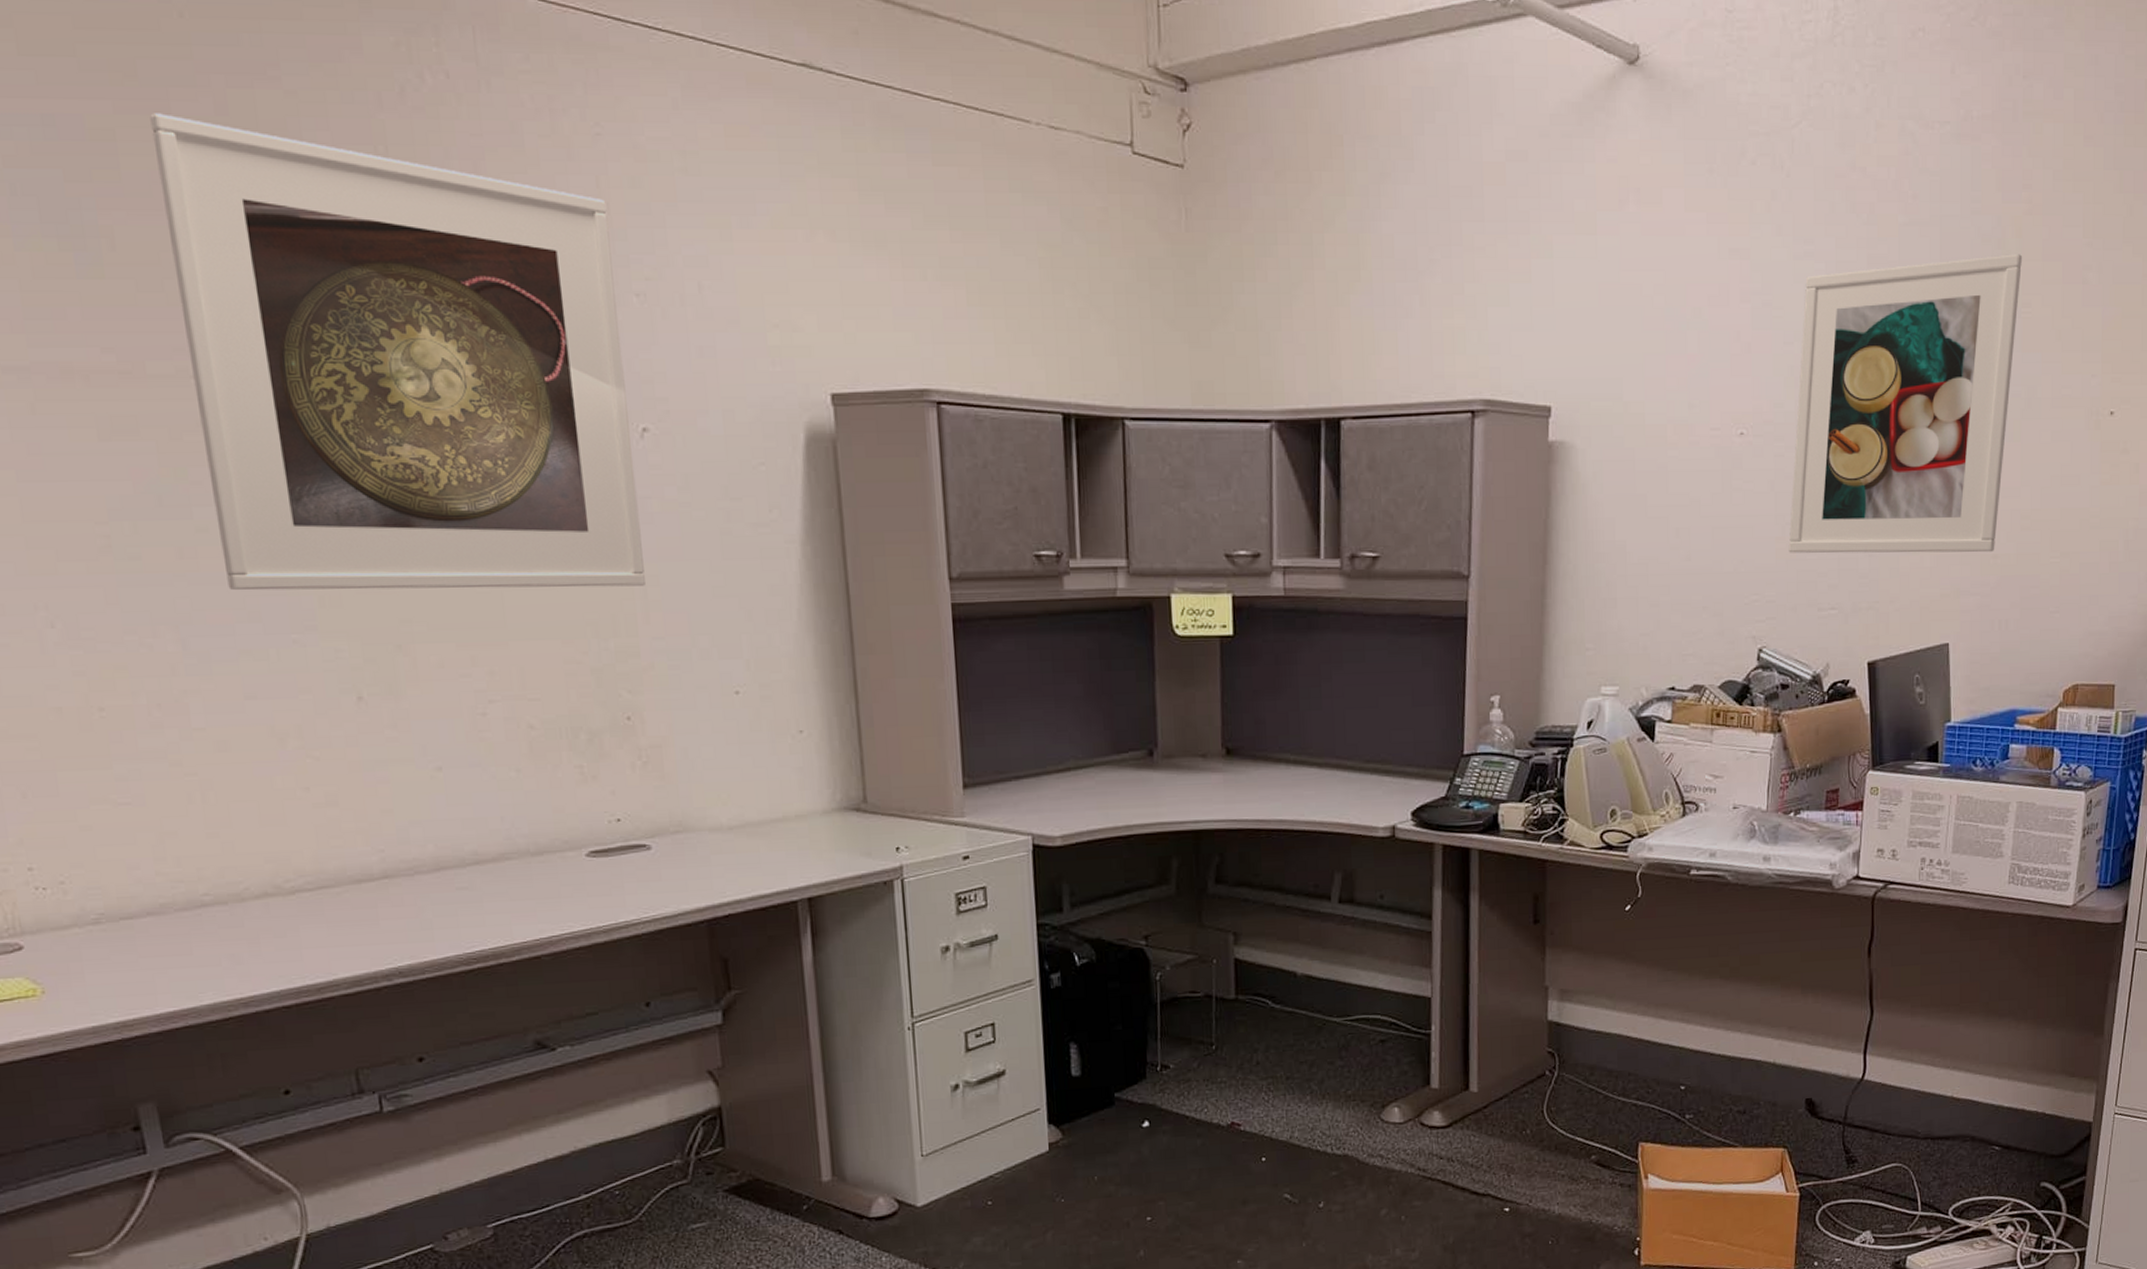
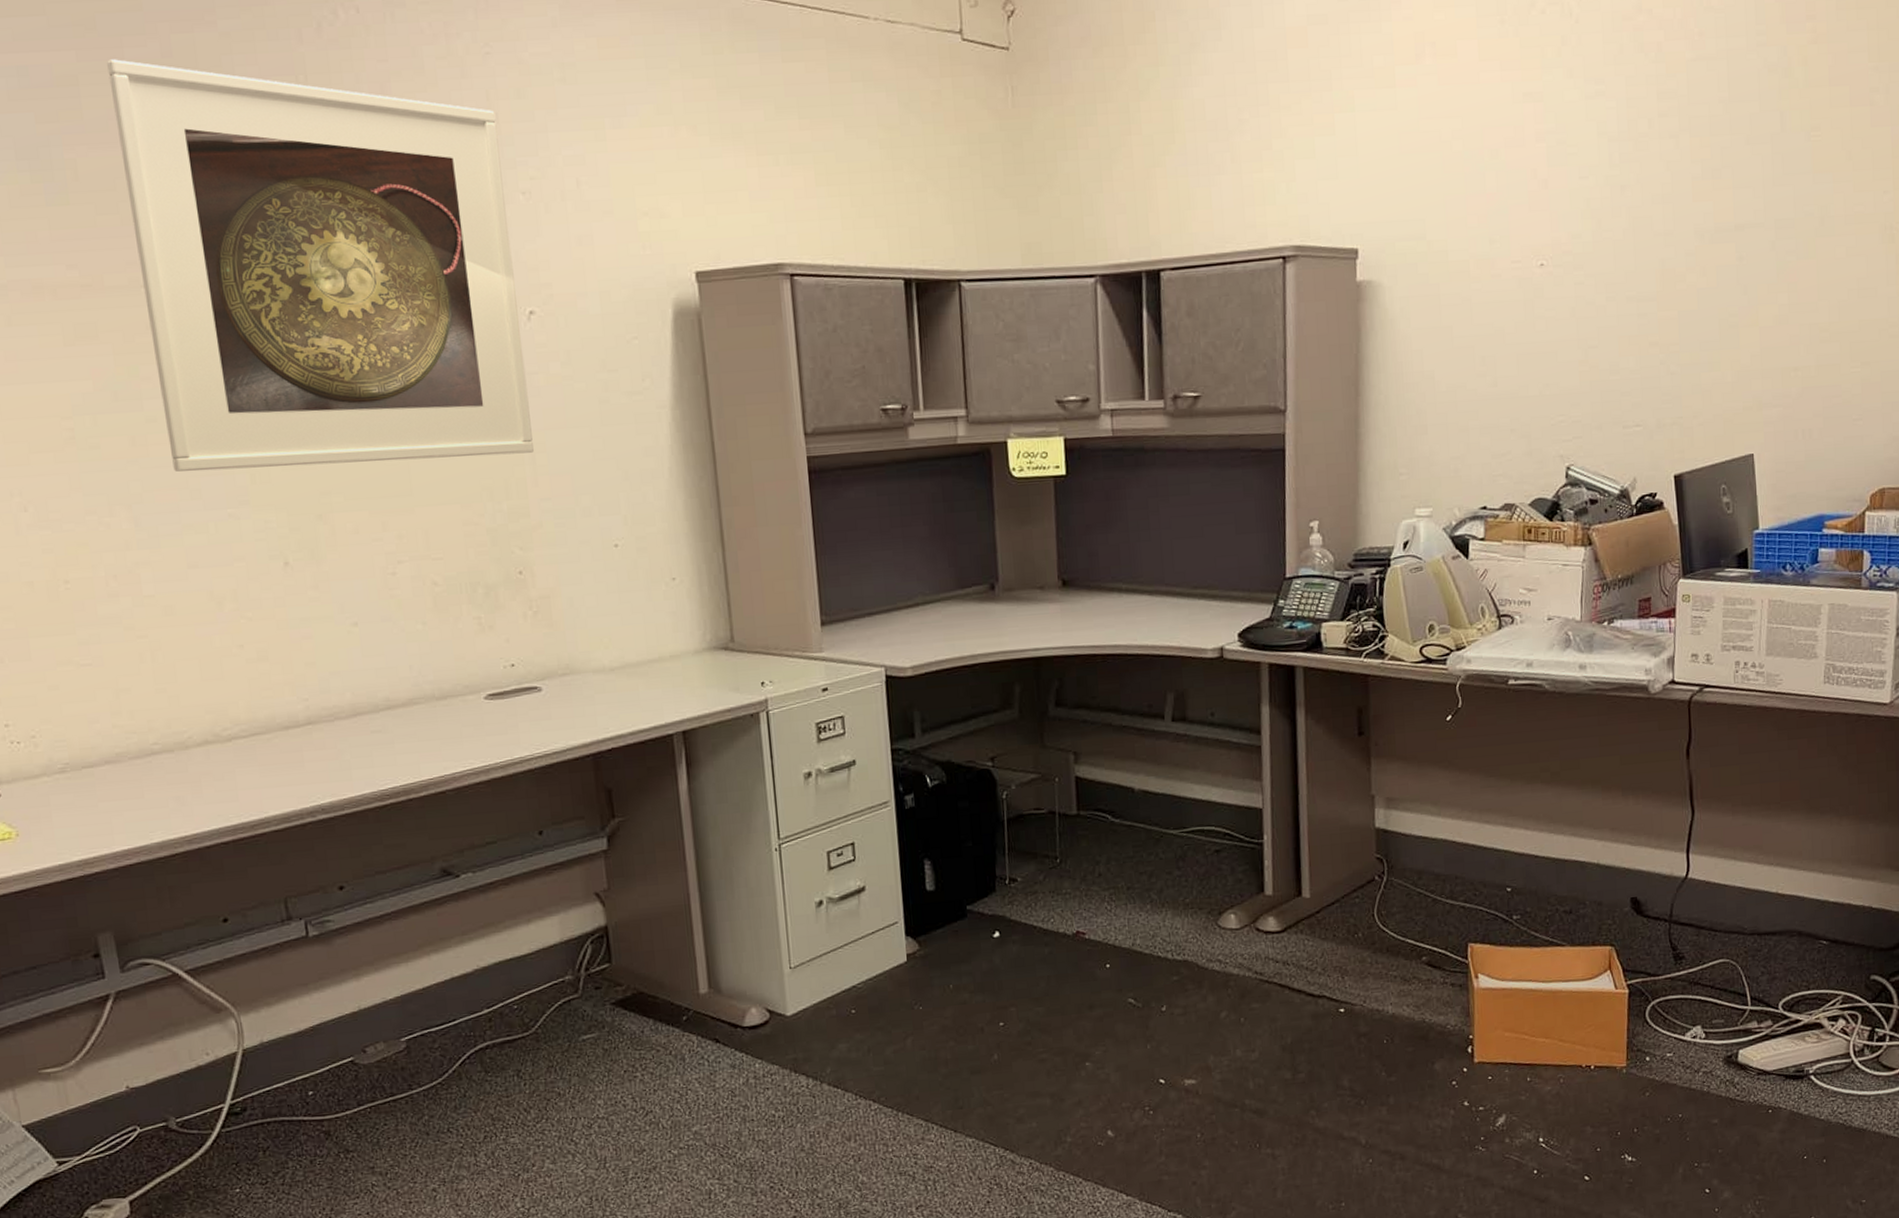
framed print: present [1788,254,2022,554] -> none [1591,81,1809,375]

